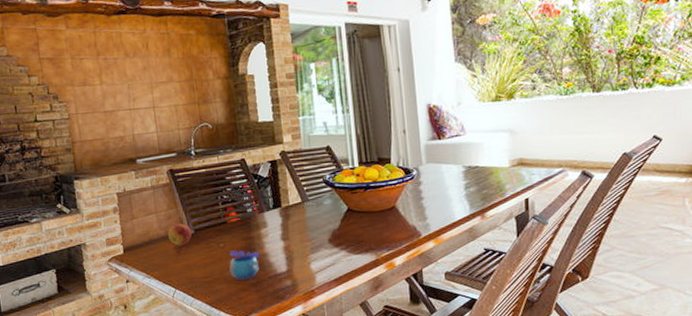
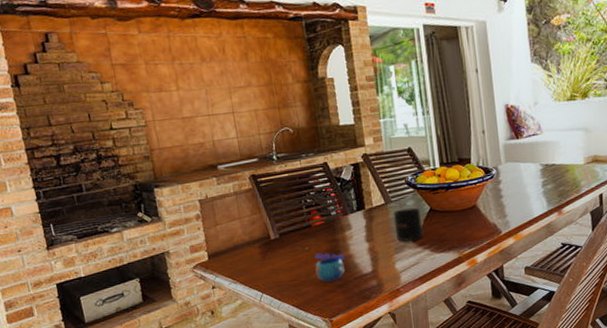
fruit: present [168,223,192,246] -> none [253,228,277,251]
mug: none [309,207,341,242] -> present [393,207,424,242]

